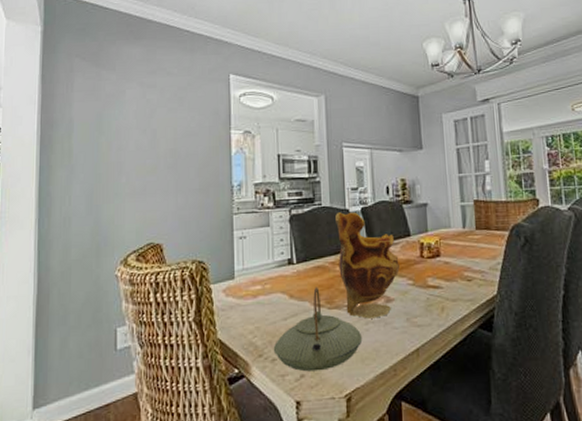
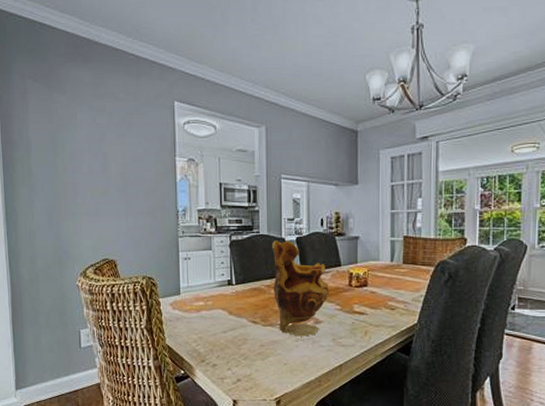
teapot: present [273,287,363,372] -> none [214,306,292,377]

